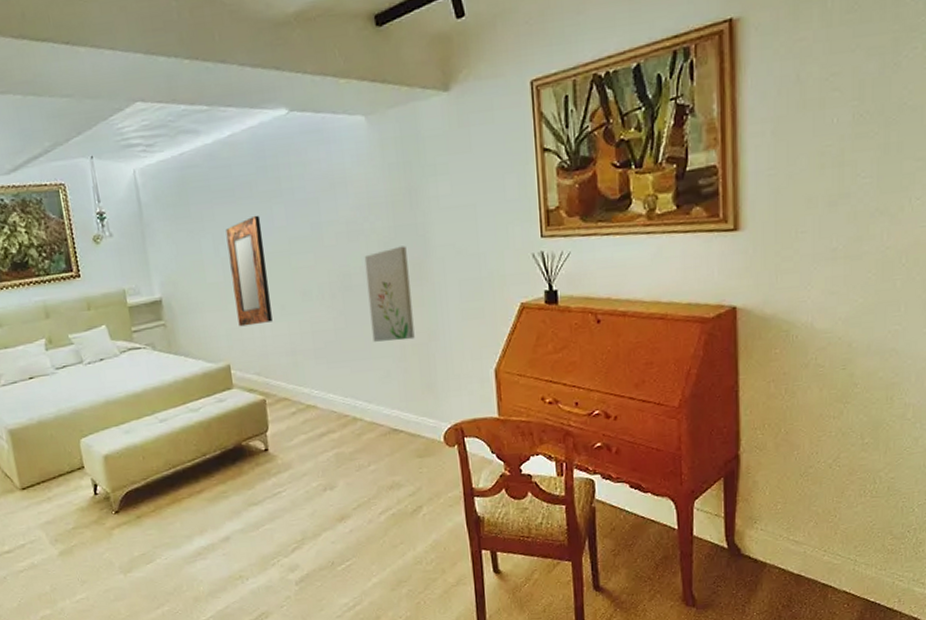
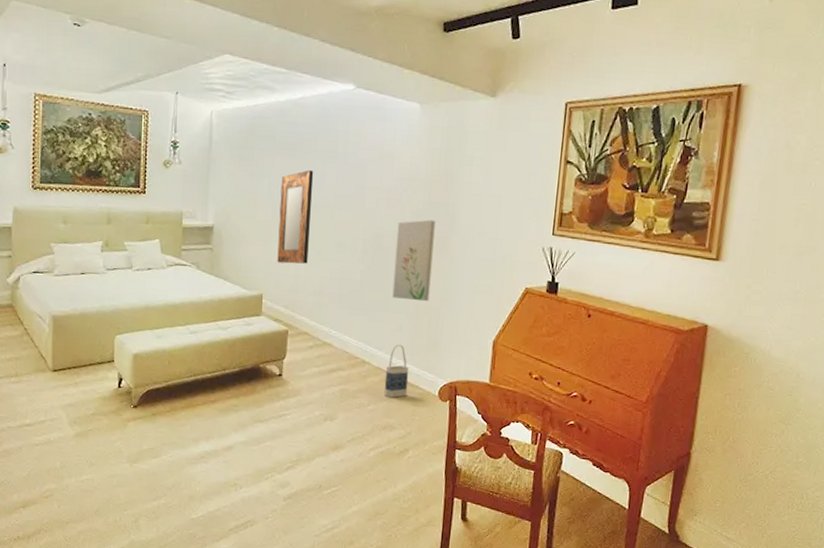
bag: none [380,392,410,453] -> present [383,344,409,398]

